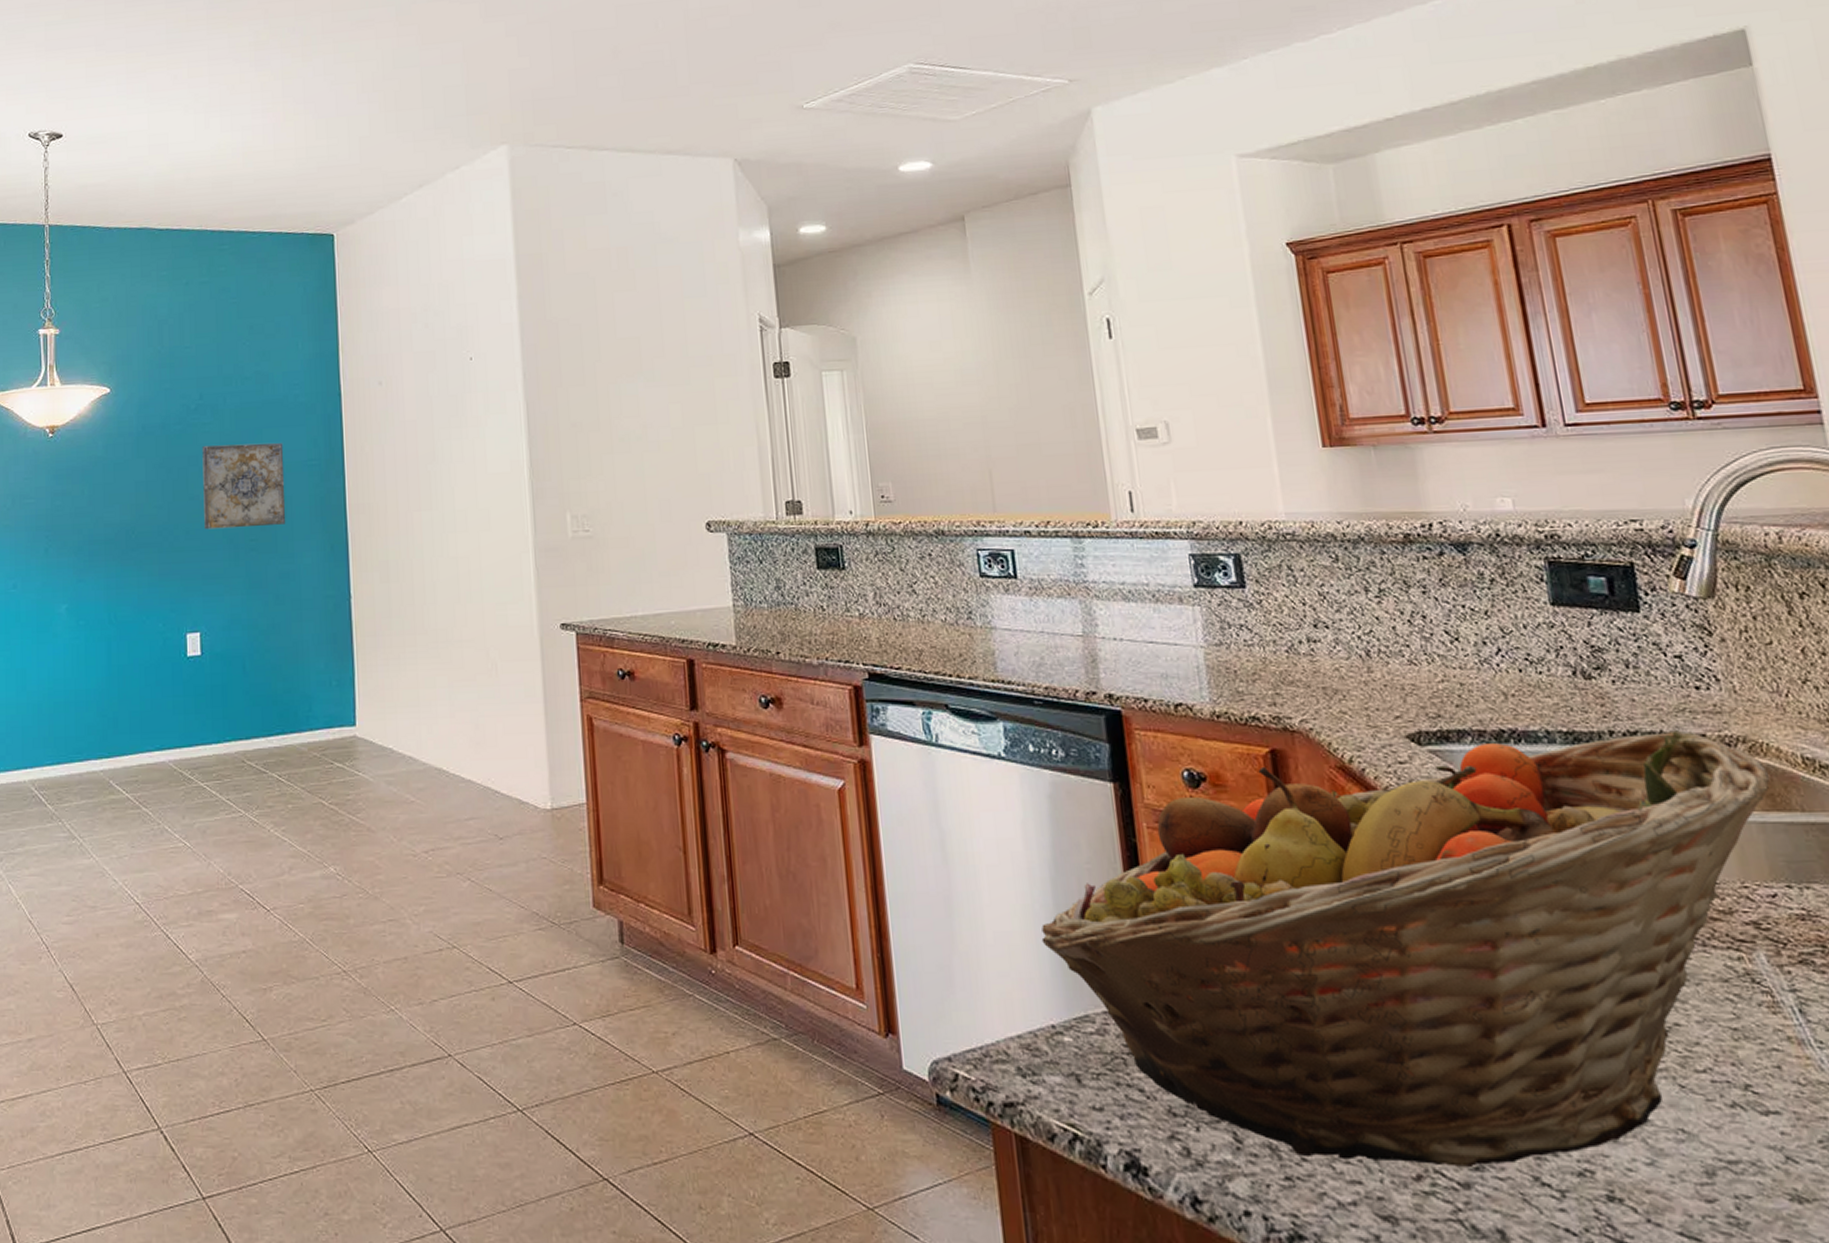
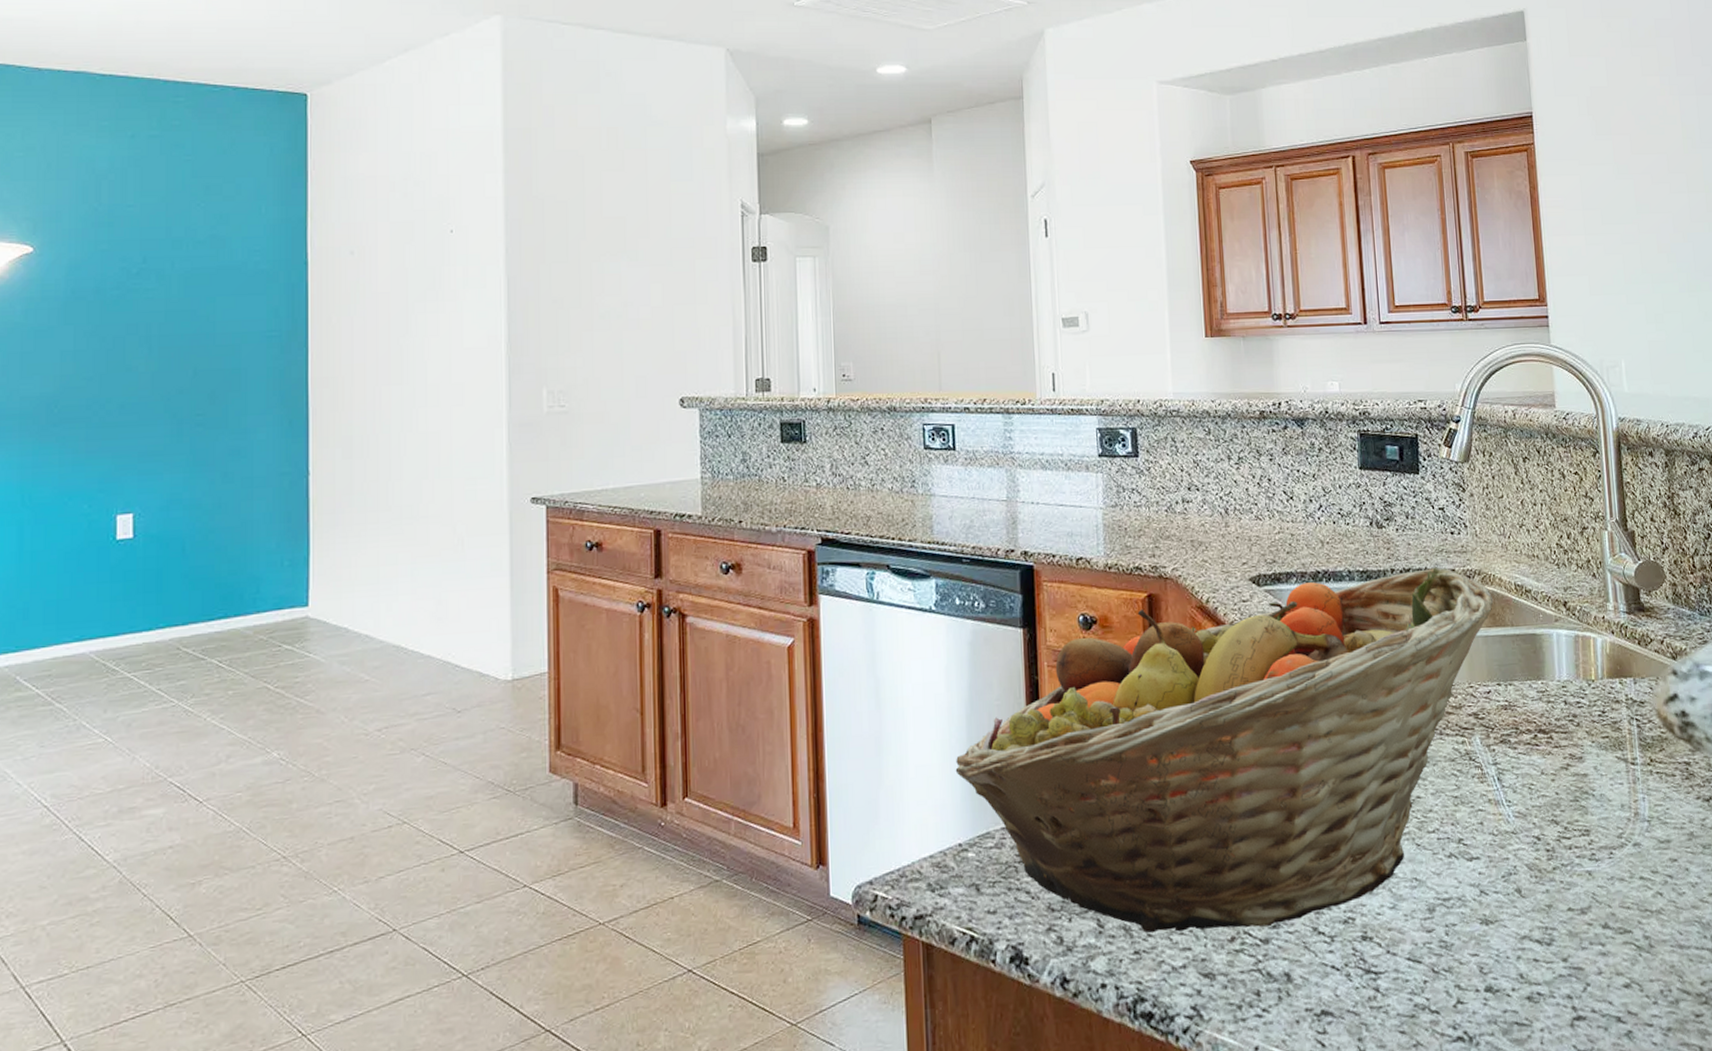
wall art: present [202,442,286,530] -> none [143,311,240,404]

